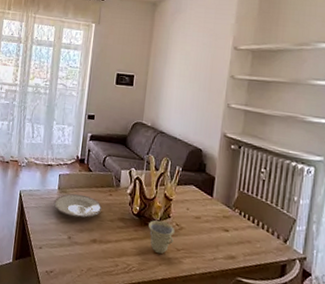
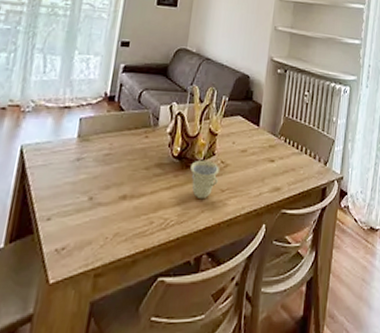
plate: present [53,193,102,218] -> none [70,140,136,171]

